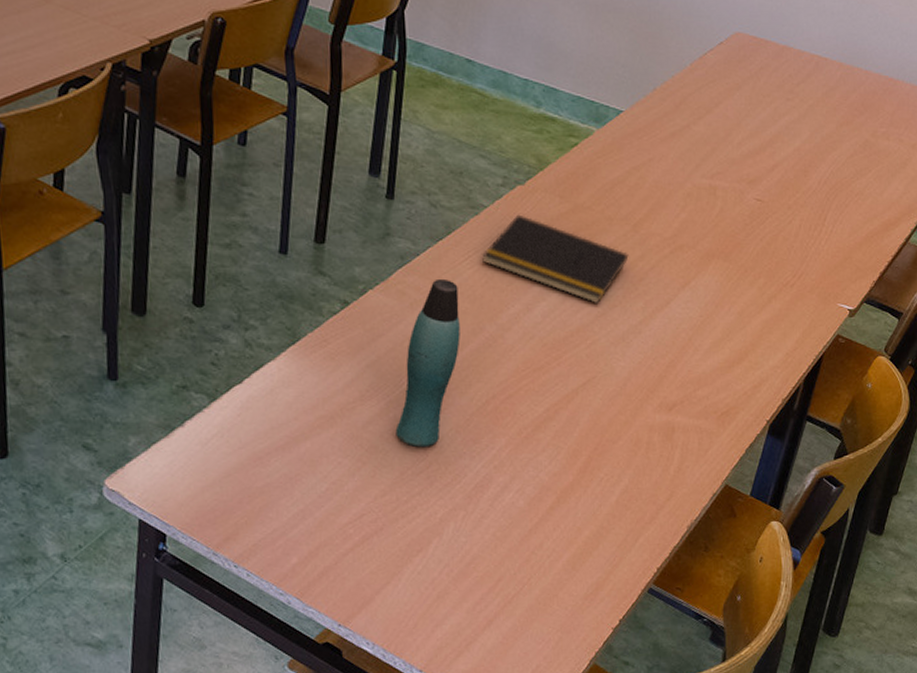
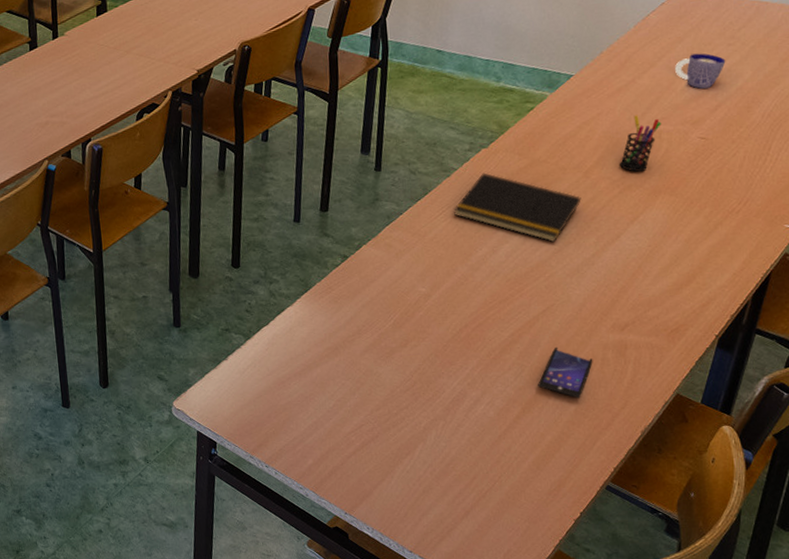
bottle: present [395,278,460,448] -> none [386,231,437,370]
smartphone: none [575,426,637,488] -> present [538,346,593,399]
pen holder: none [672,166,717,231] -> present [620,115,661,172]
cup: none [732,104,784,146] -> present [675,53,726,90]

